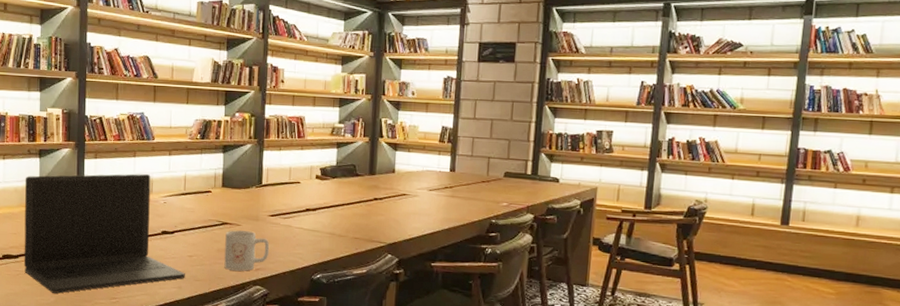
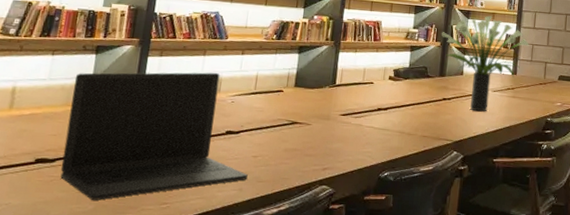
mug: present [224,230,270,271] -> none [290,129,339,171]
potted plant: none [370,106,469,213] -> present [442,15,529,112]

